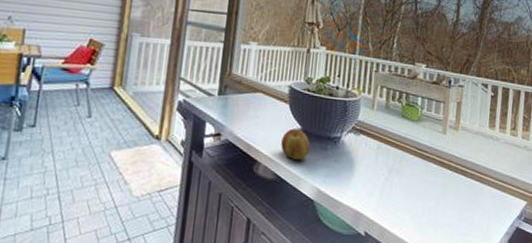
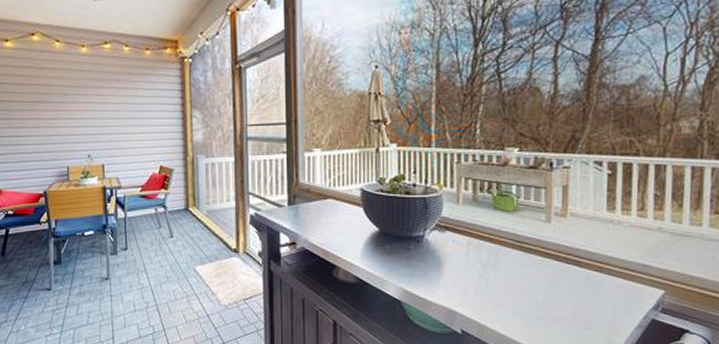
apple: present [281,128,311,160] -> none [359,231,391,262]

